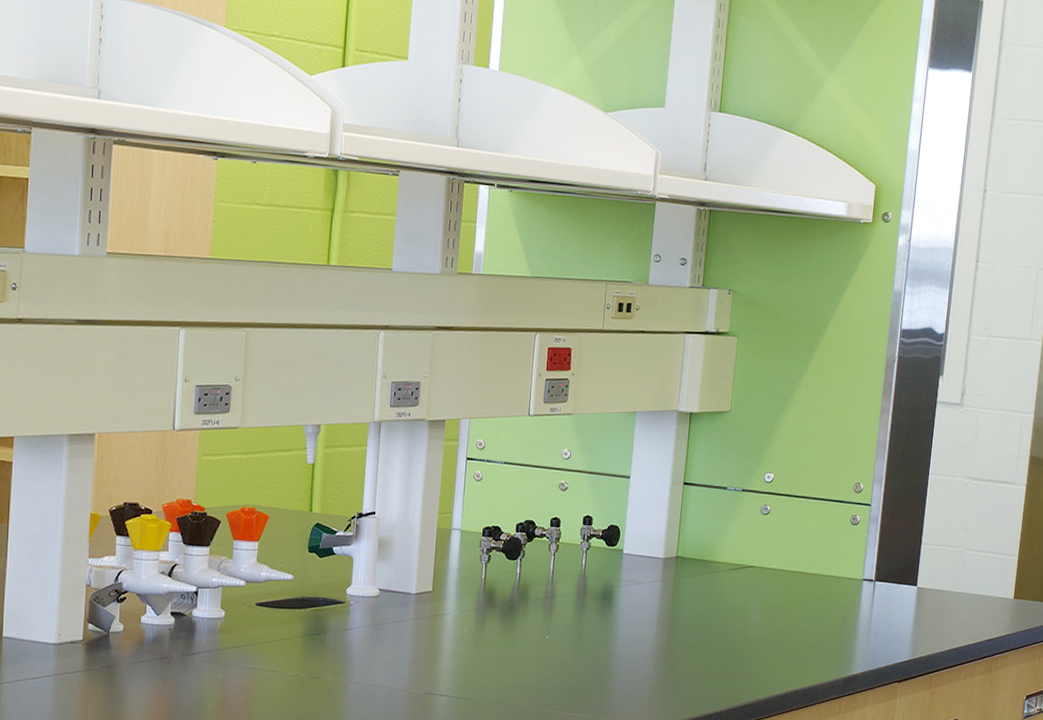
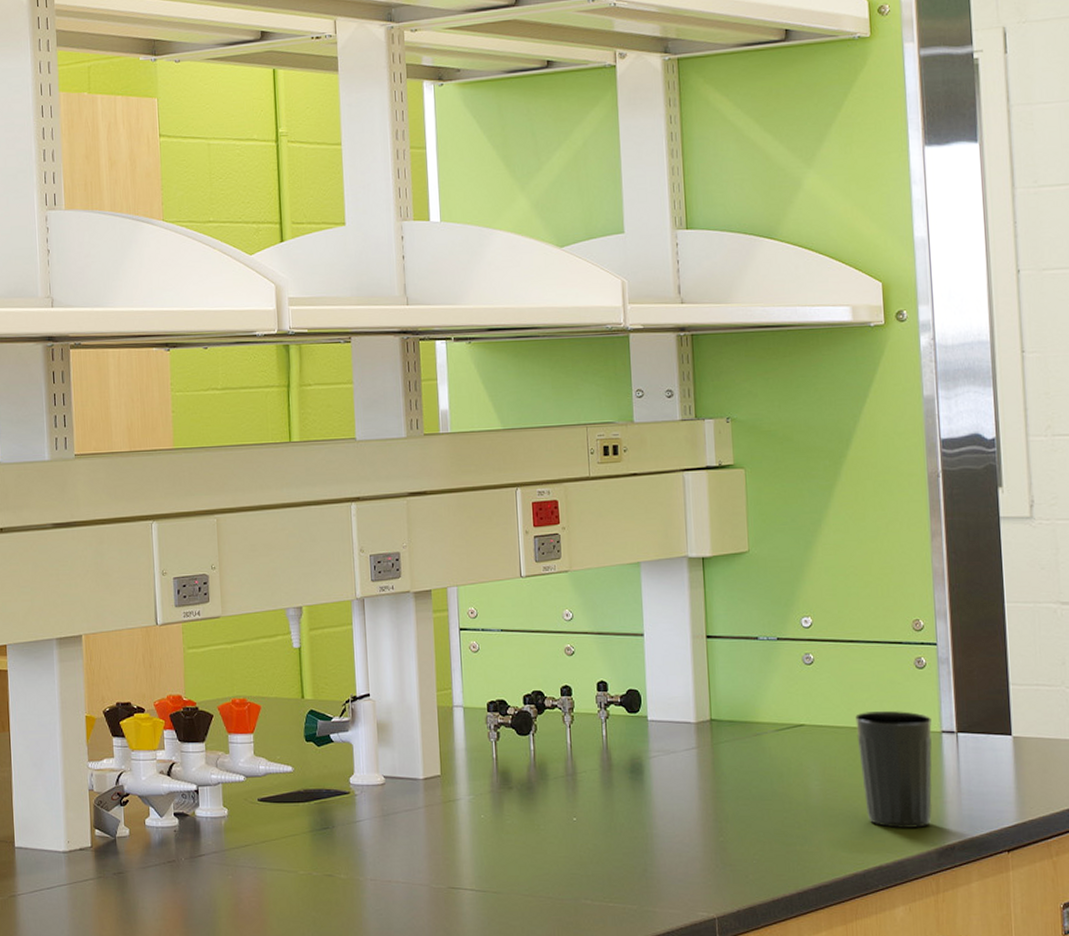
cup: none [793,558,857,660] -> present [855,710,933,829]

